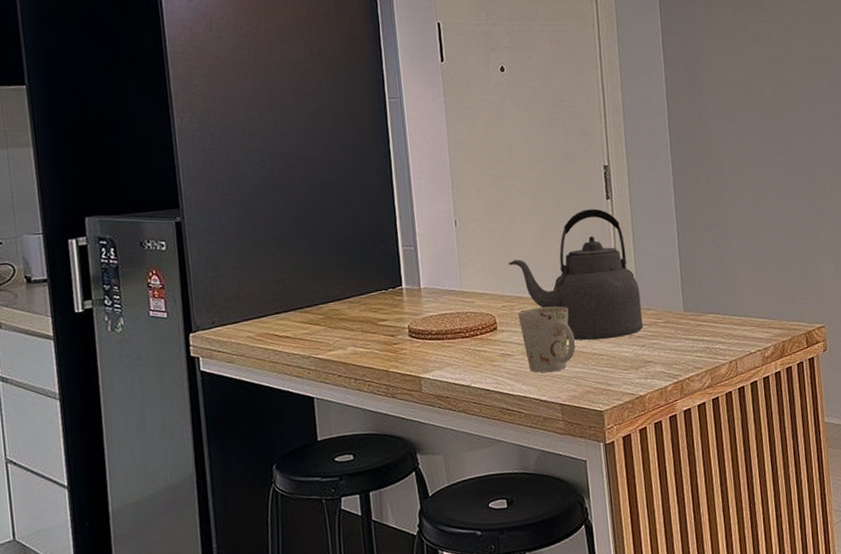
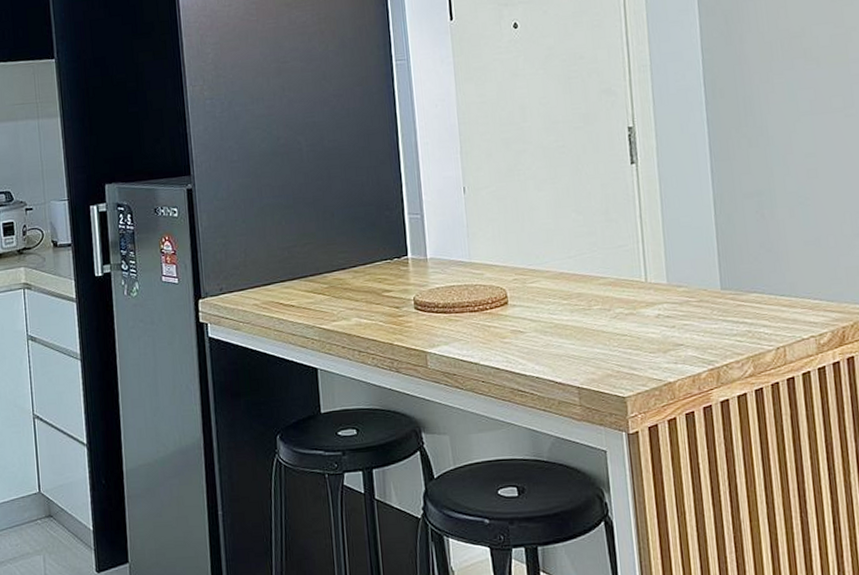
kettle: present [509,208,644,341] -> none [521,174,673,319]
mug: present [517,306,576,373] -> none [530,280,595,353]

